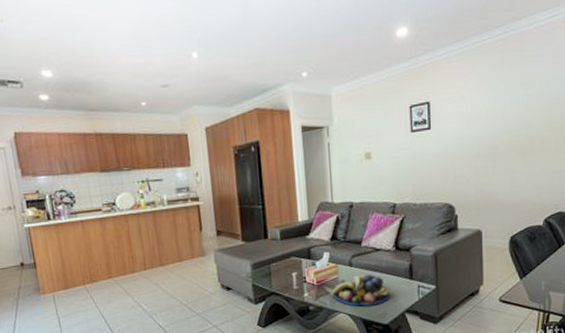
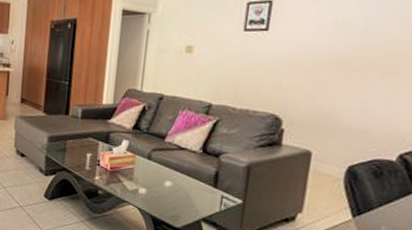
fruit bowl: present [332,274,389,306] -> none [124,169,187,206]

